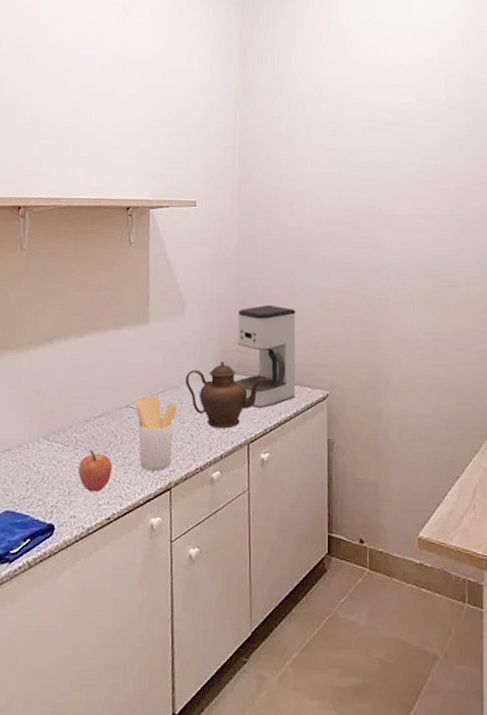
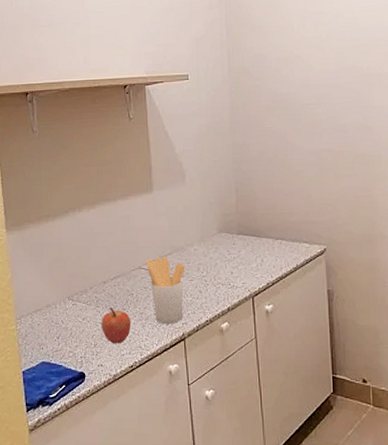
teapot: present [184,362,269,429] -> none [190,223,269,284]
coffee maker: present [236,304,296,408] -> none [236,168,295,264]

